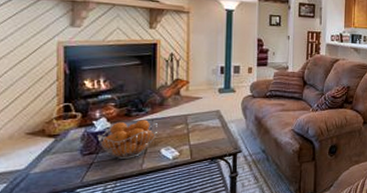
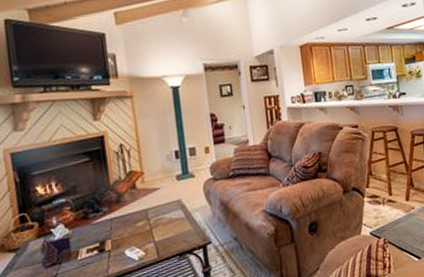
fruit basket: present [97,120,159,160] -> none [57,220,119,268]

